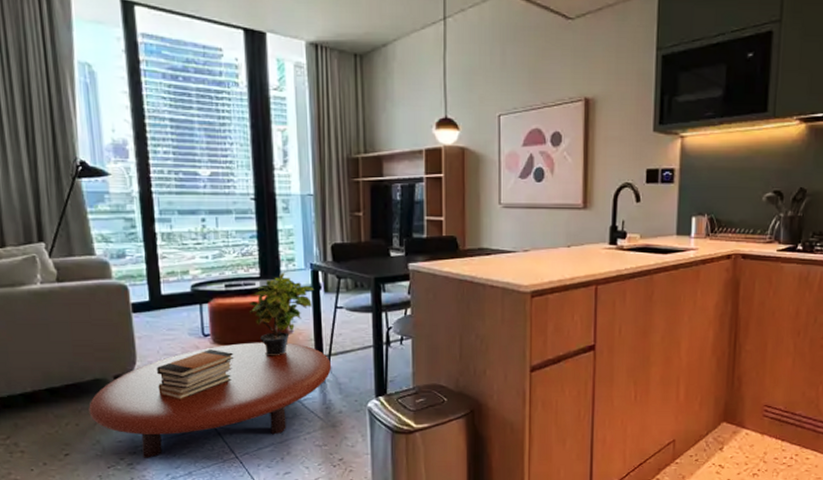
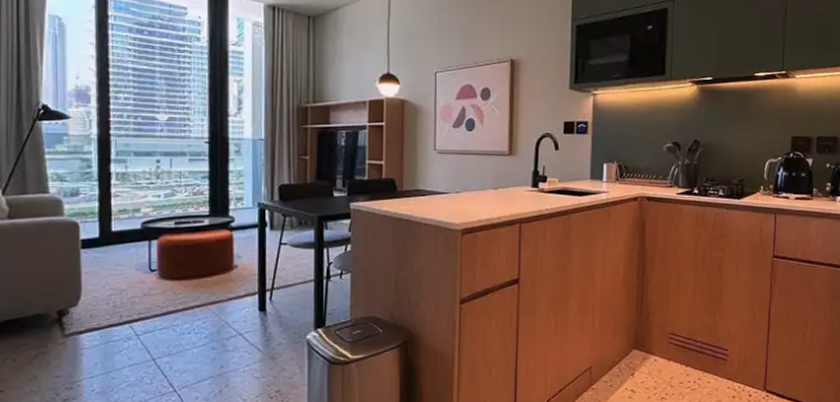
coffee table: present [89,342,332,459] -> none [28,277,274,395]
book stack: present [157,349,234,401] -> none [101,284,179,335]
potted plant: present [248,273,314,356] -> none [196,211,260,291]

